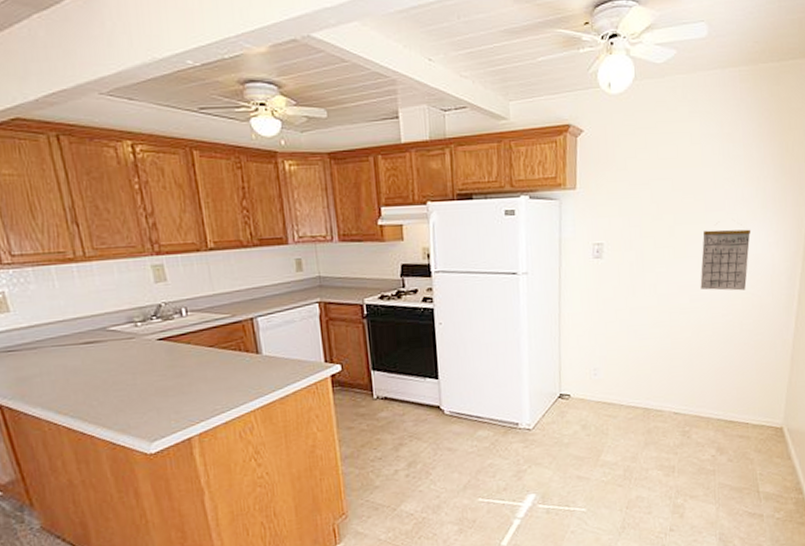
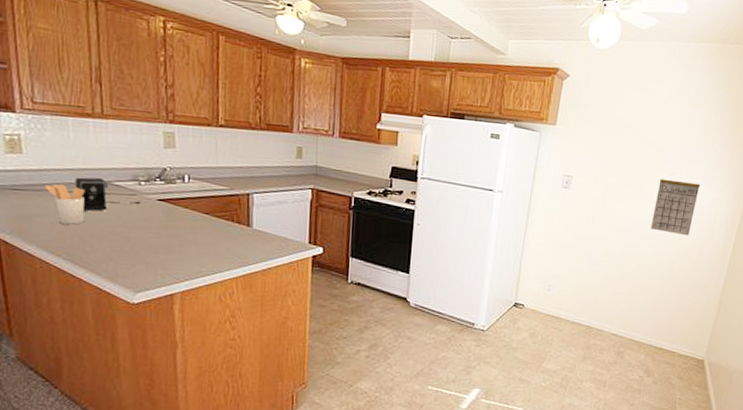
utensil holder: none [38,338,85,381] -> present [44,184,85,225]
coffee maker: none [69,326,141,363] -> present [75,177,141,211]

